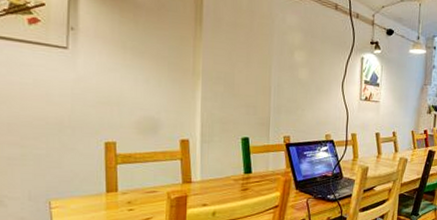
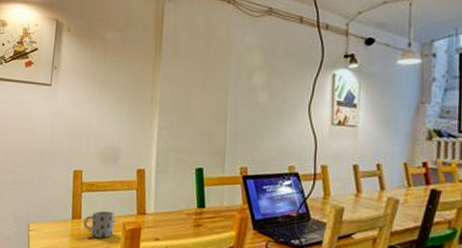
mug: none [121,181,158,209] -> present [84,210,115,238]

